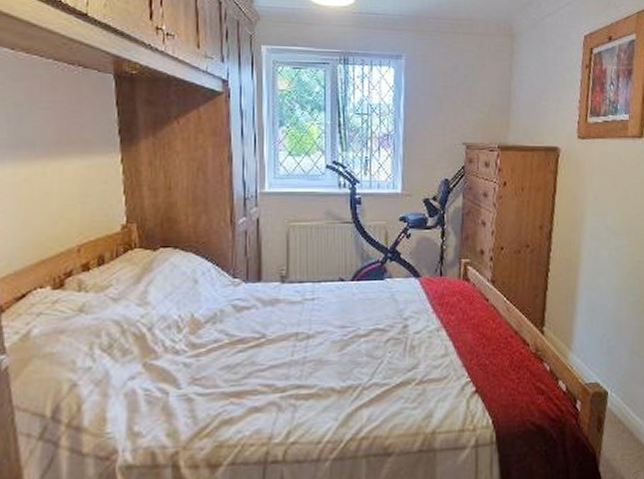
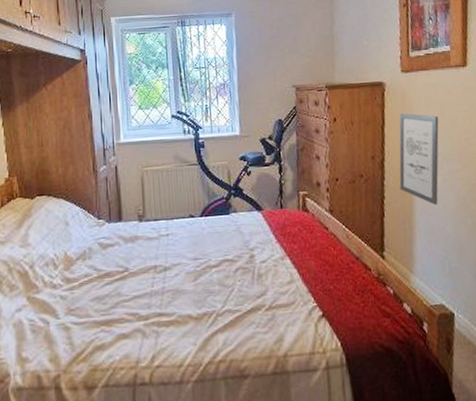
wall art: none [565,181,611,280] -> present [399,113,439,205]

